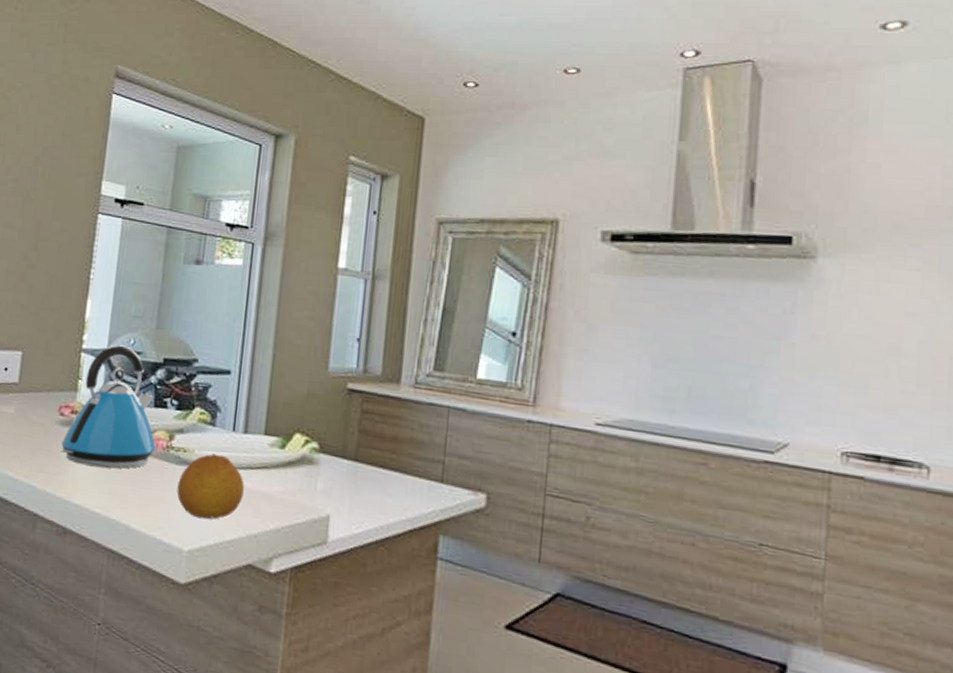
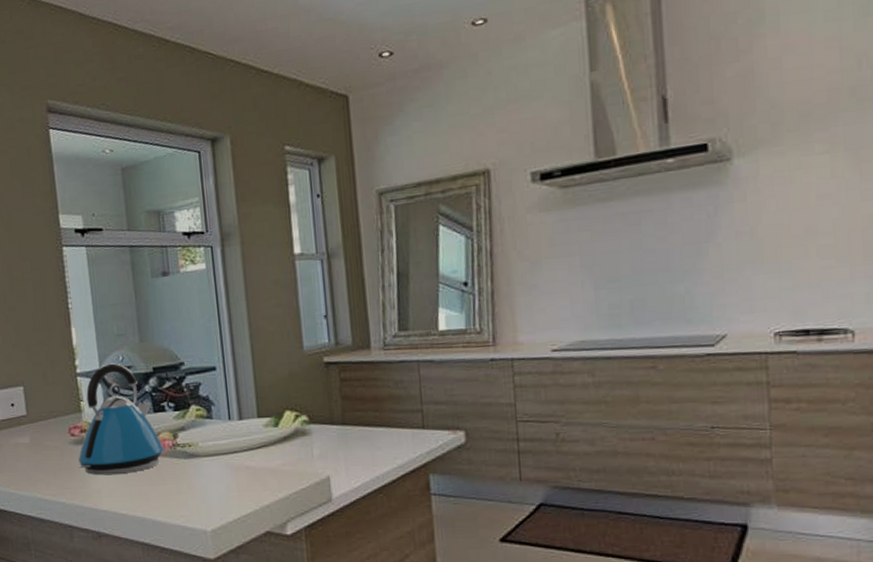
fruit: present [176,453,245,520] -> none [189,442,250,501]

